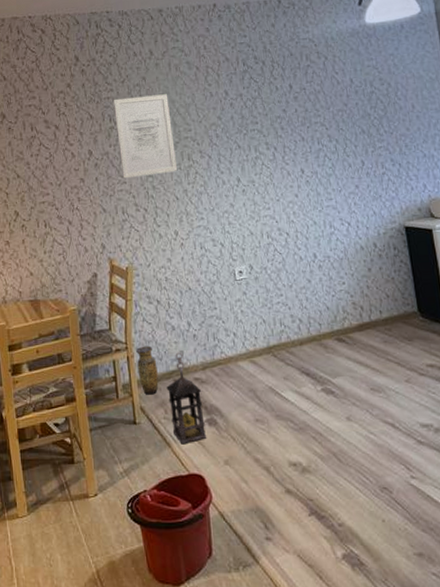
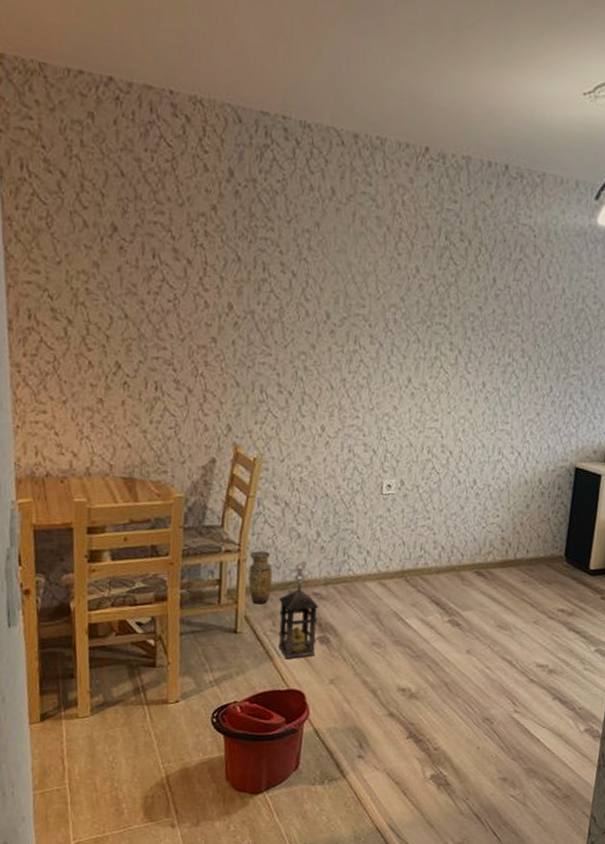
wall art: present [114,94,178,179] -> none [268,242,345,355]

